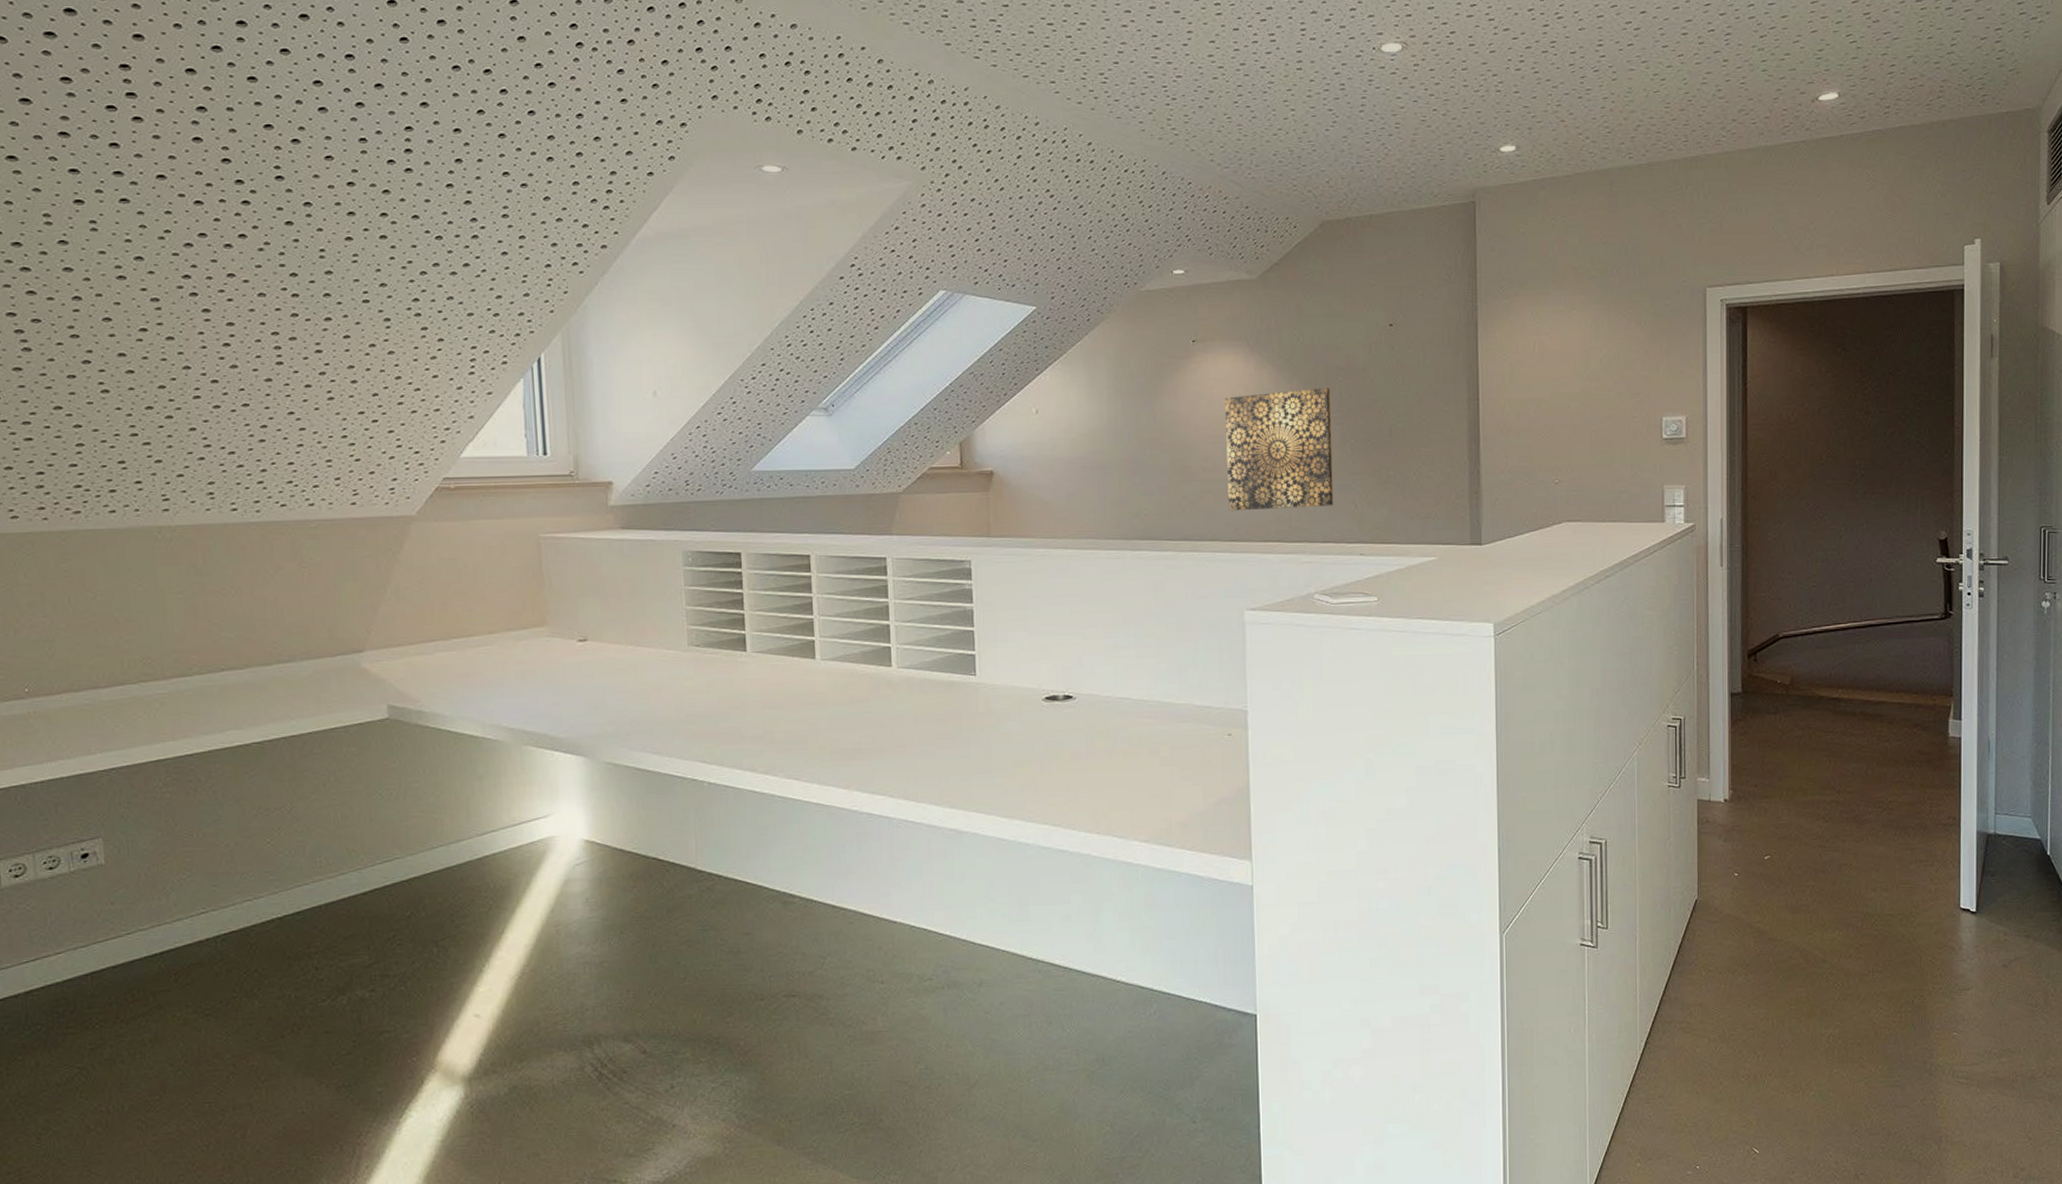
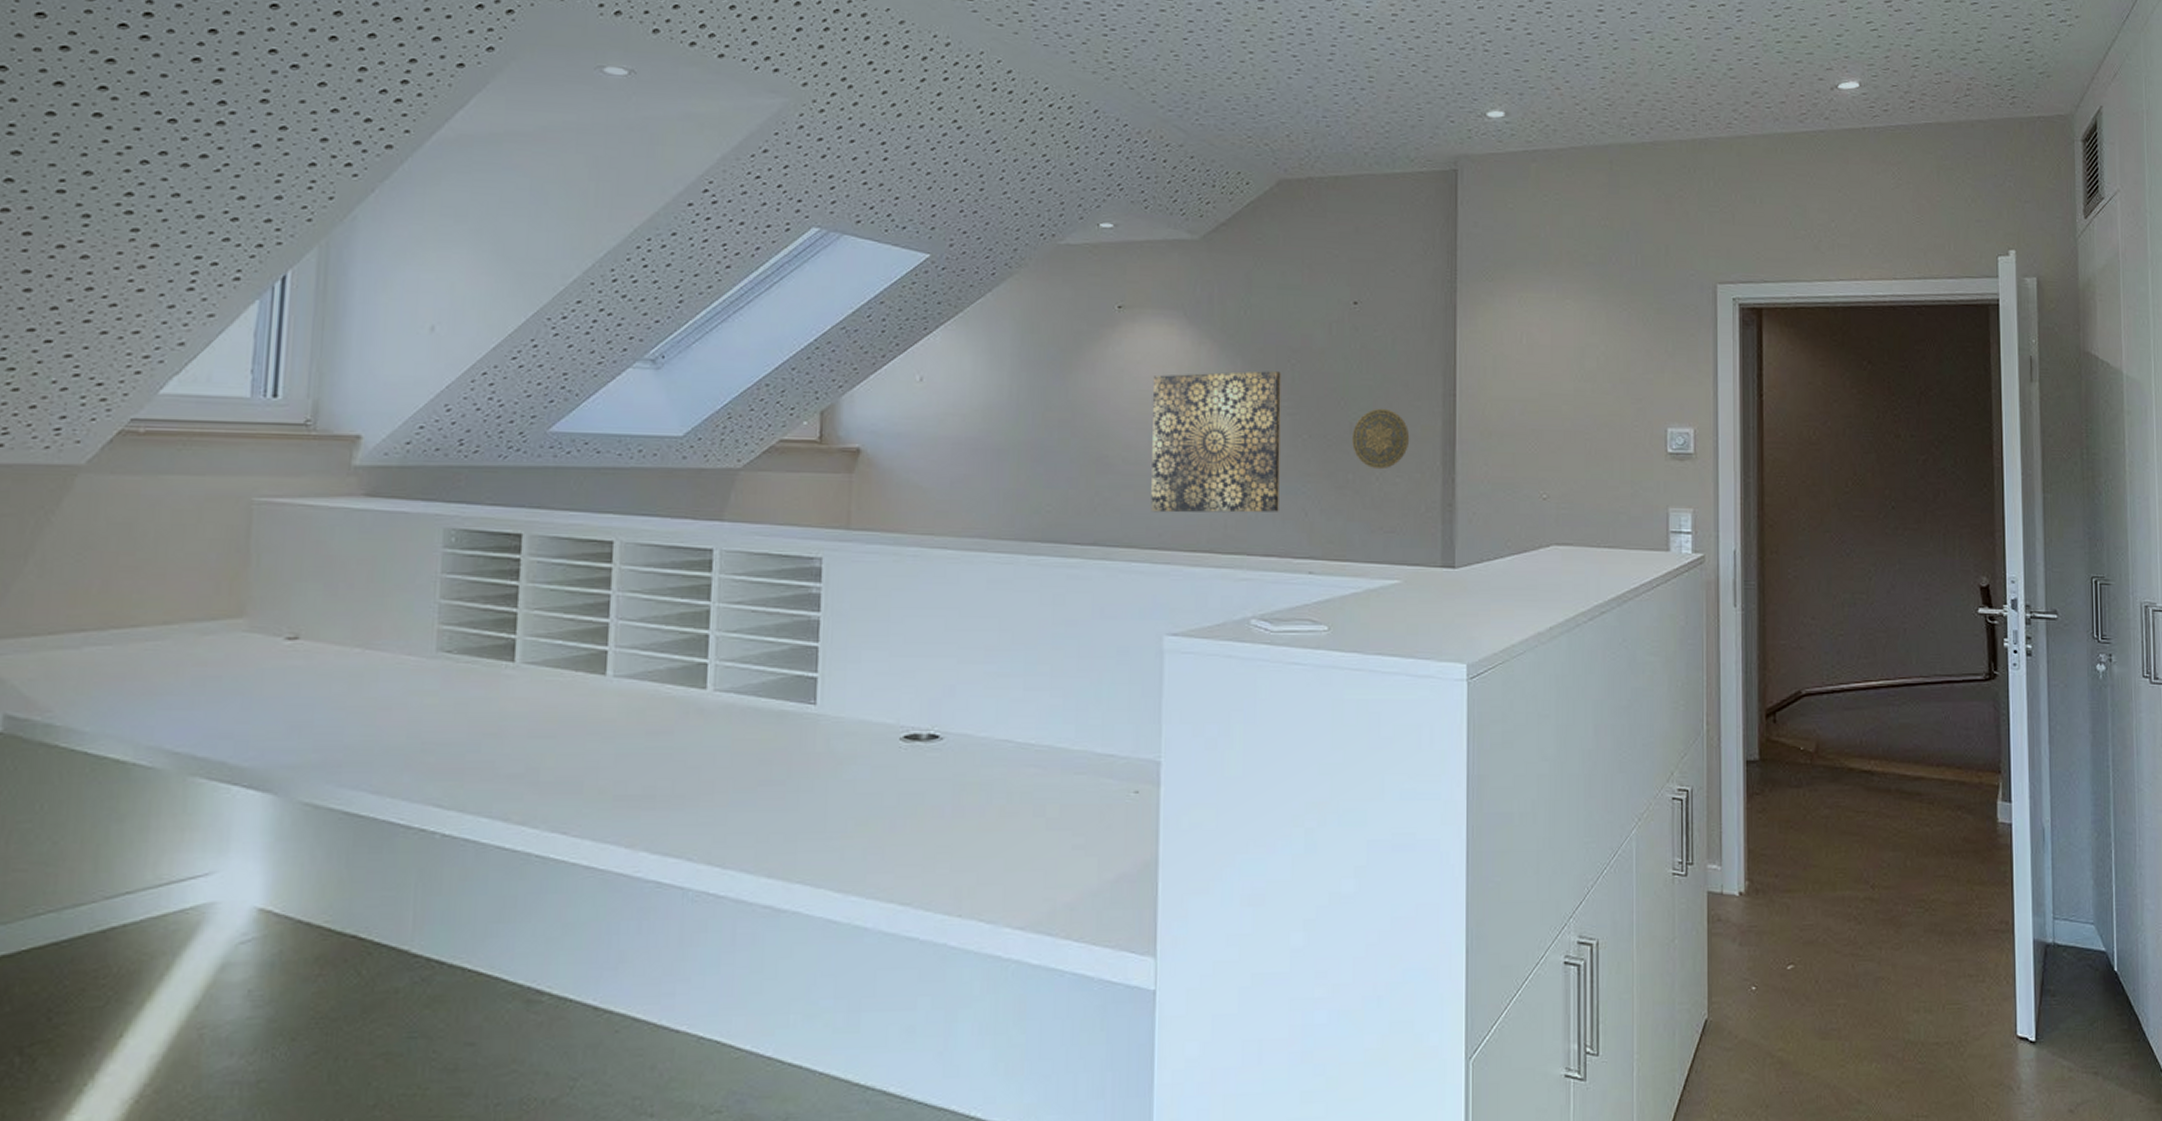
decorative plate: none [1392,414,1441,466] -> present [1352,408,1410,470]

